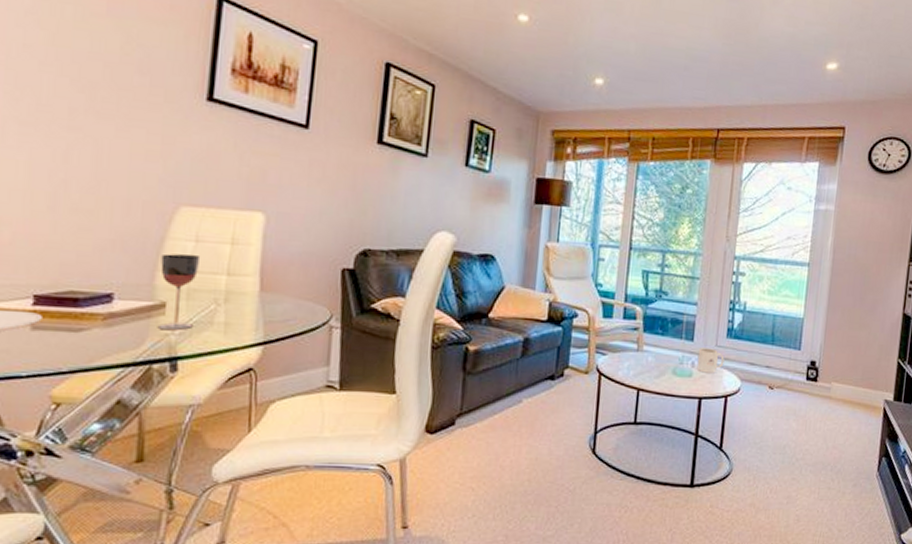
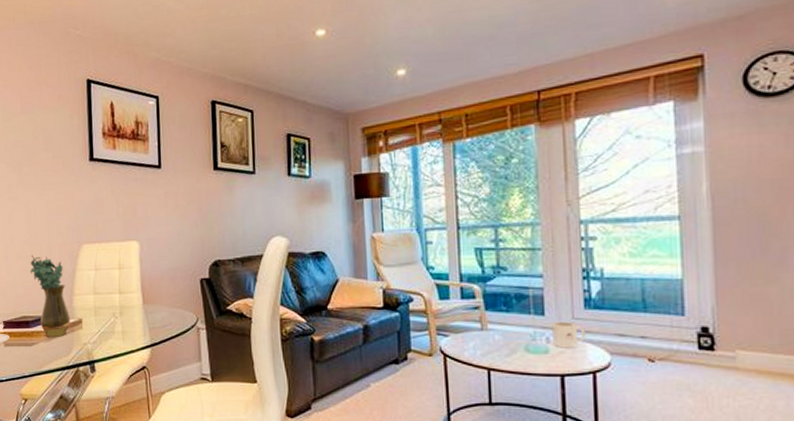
vase: none [91,209,148,323] -> present [30,255,70,337]
wineglass: present [157,253,201,331] -> none [75,281,101,341]

